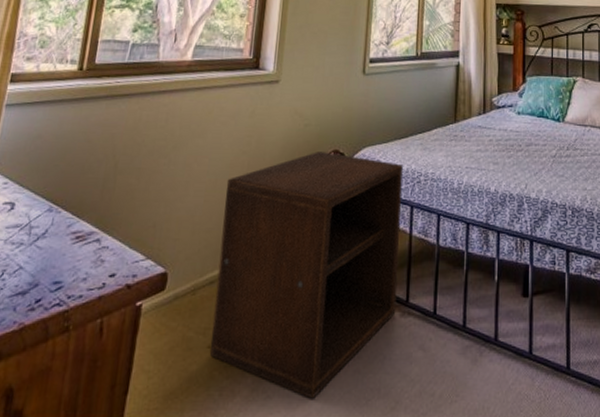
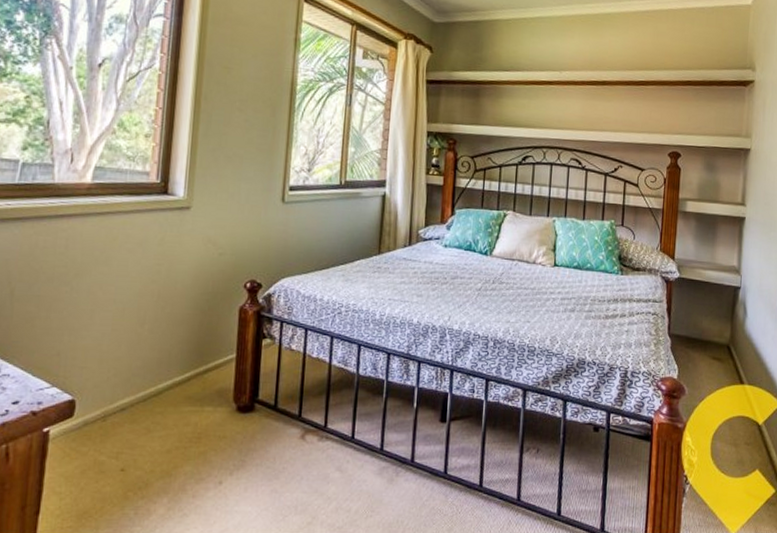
nightstand: present [209,152,403,399] -> none [123,281,323,516]

